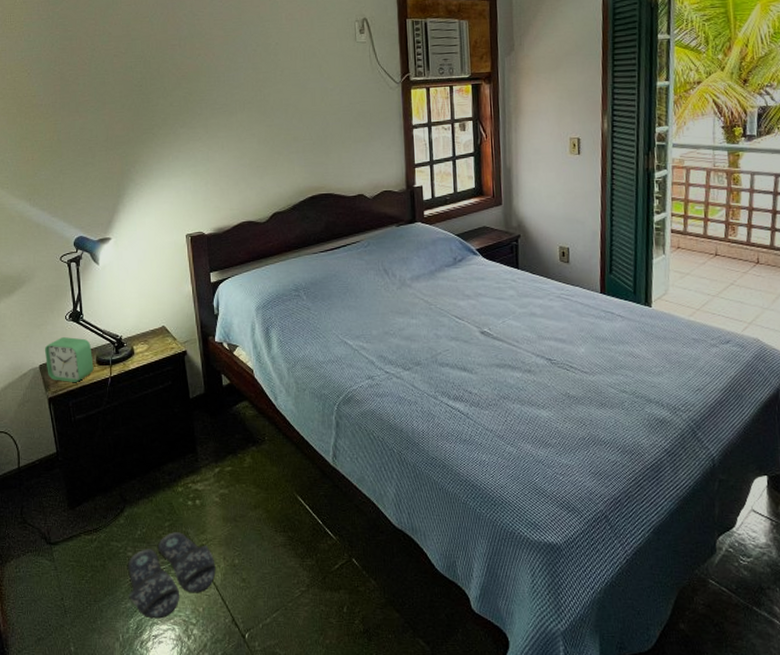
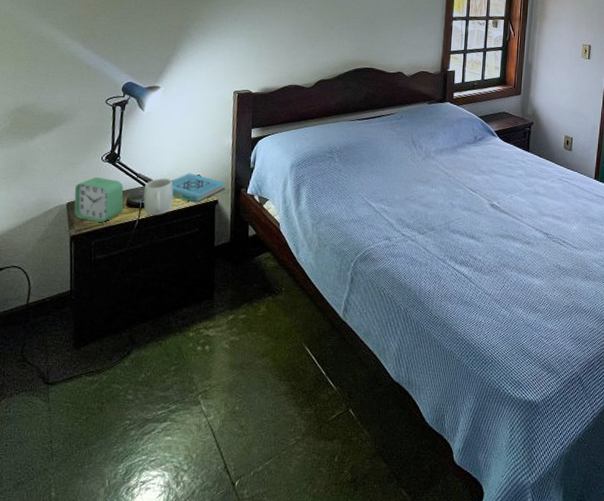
mug: none [112,333,143,372] -> present [143,178,174,216]
slippers: present [128,532,216,619] -> none [122,377,216,464]
book: none [137,325,193,356] -> present [171,173,226,204]

